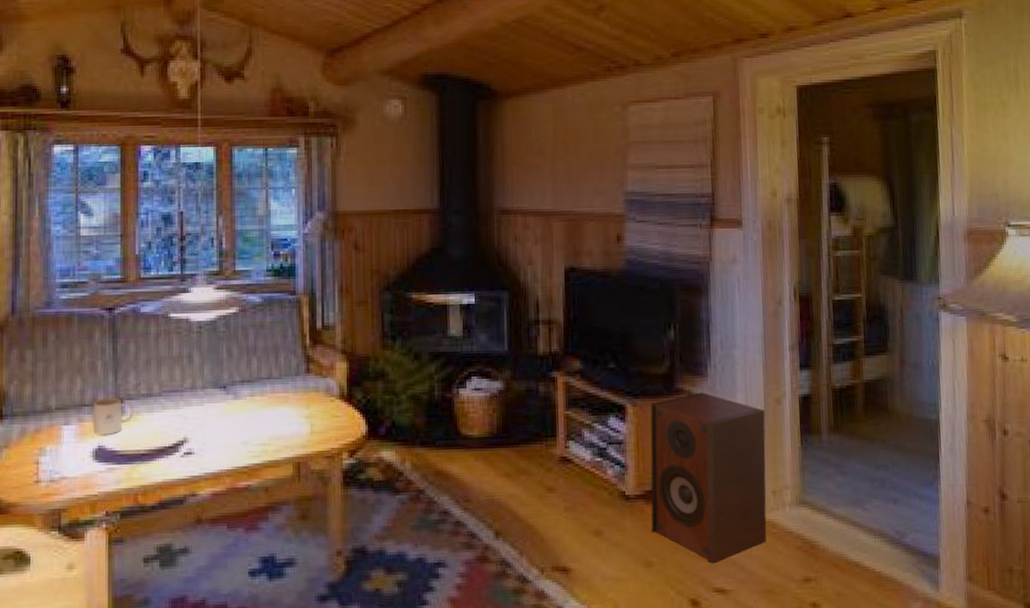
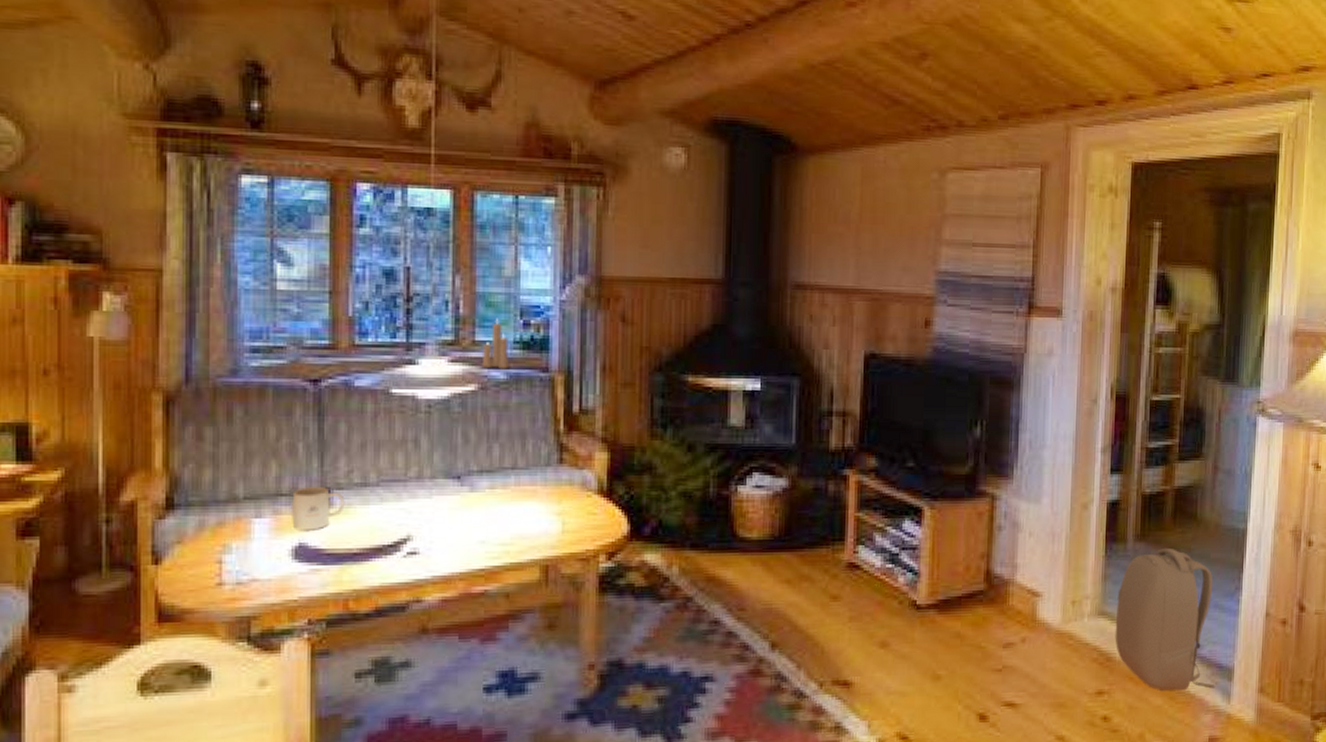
candle: none [241,251,264,294] -> present [481,318,510,369]
speaker: present [650,392,767,563] -> none [943,495,1071,676]
backpack: none [816,439,922,578] -> present [1115,547,1215,691]

